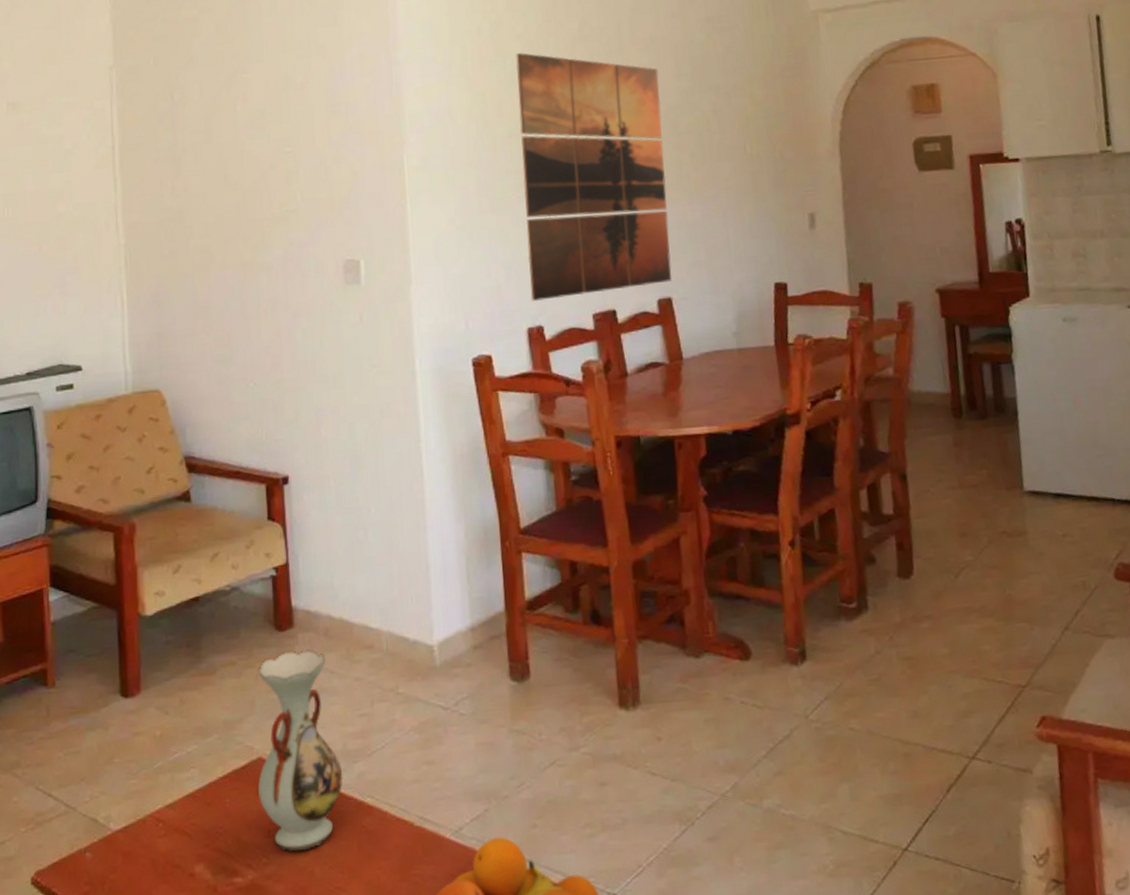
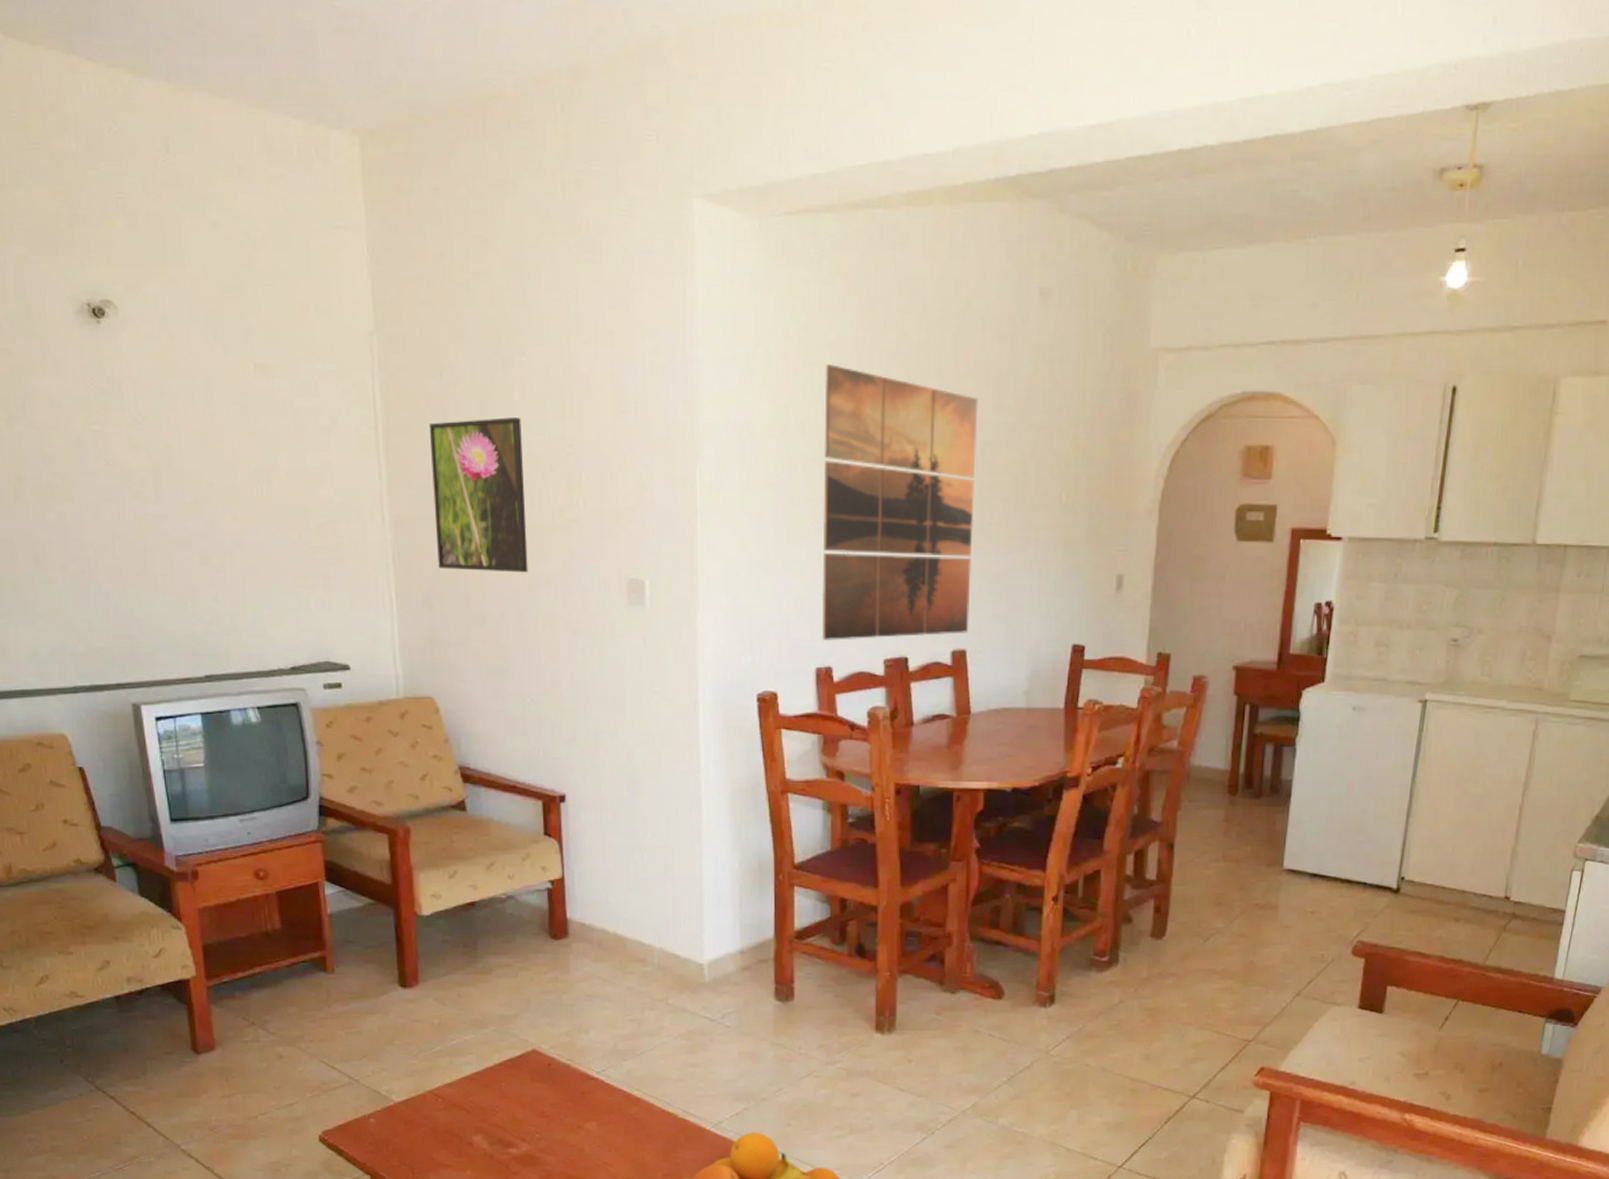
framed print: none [160,126,251,268] -> present [428,417,528,573]
vase: present [258,649,343,851] -> none [532,958,613,1131]

